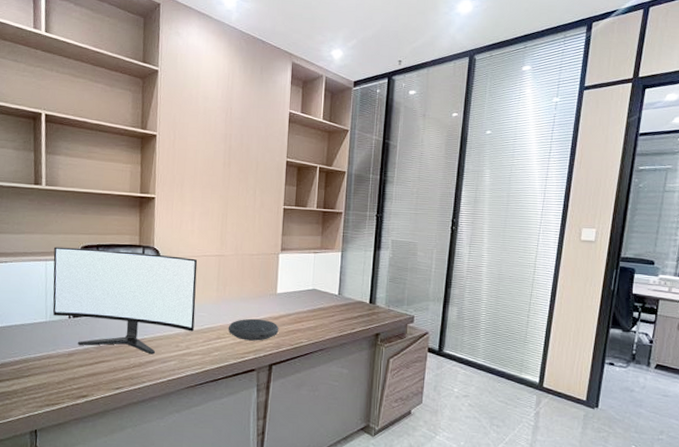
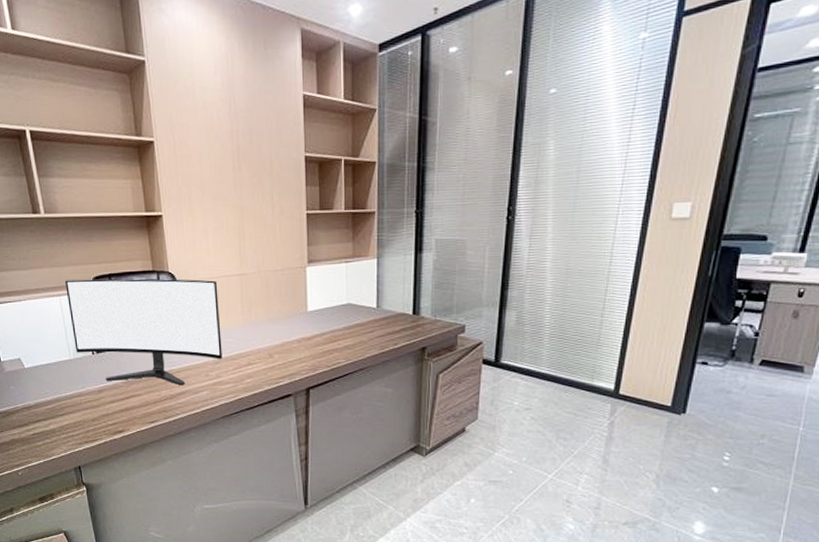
speaker: present [228,318,279,341] -> none [258,340,313,365]

